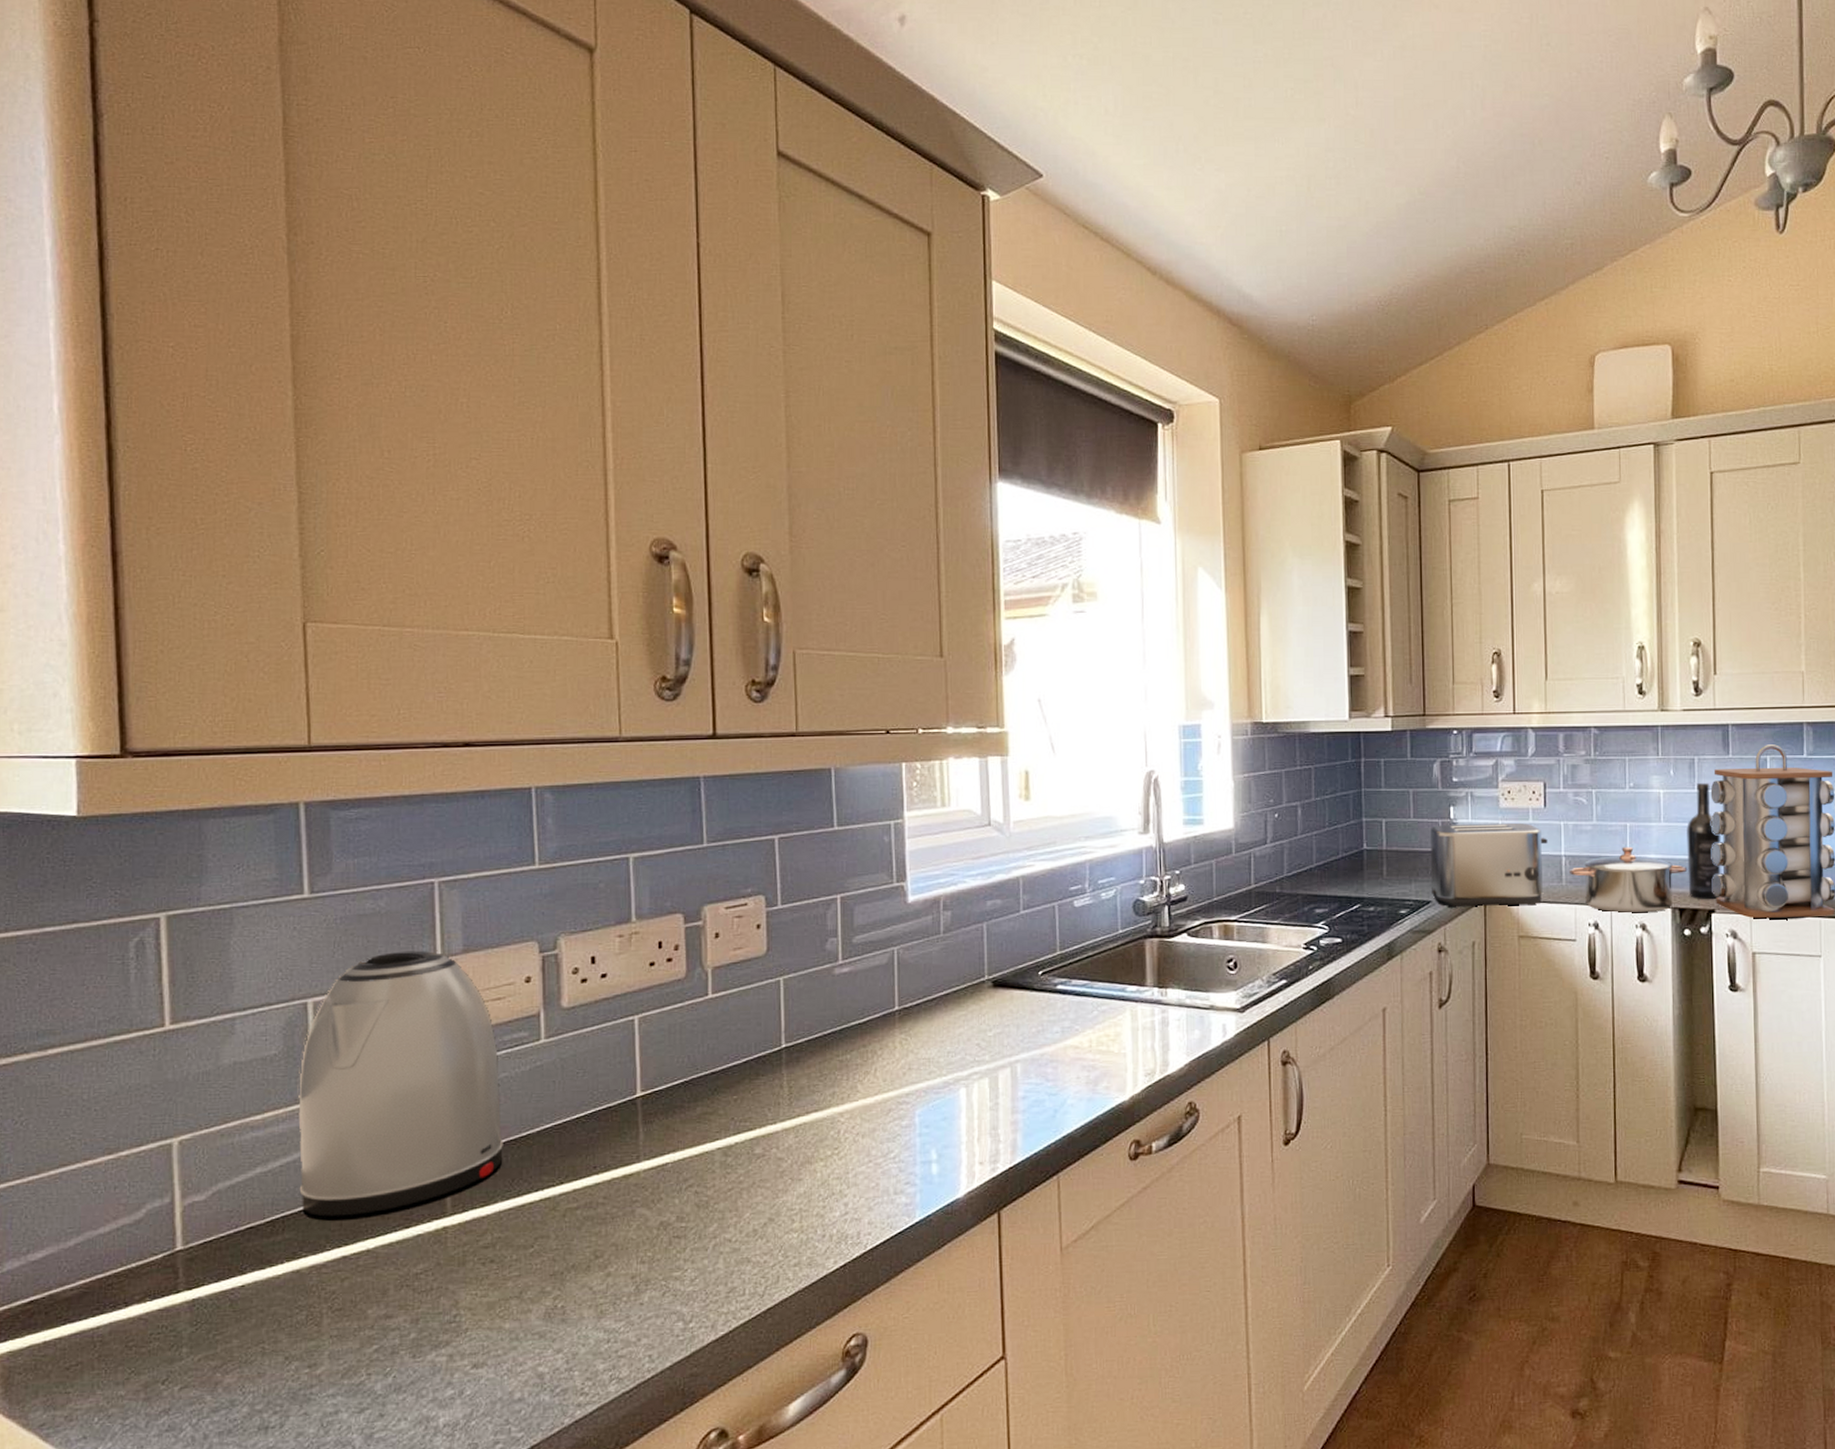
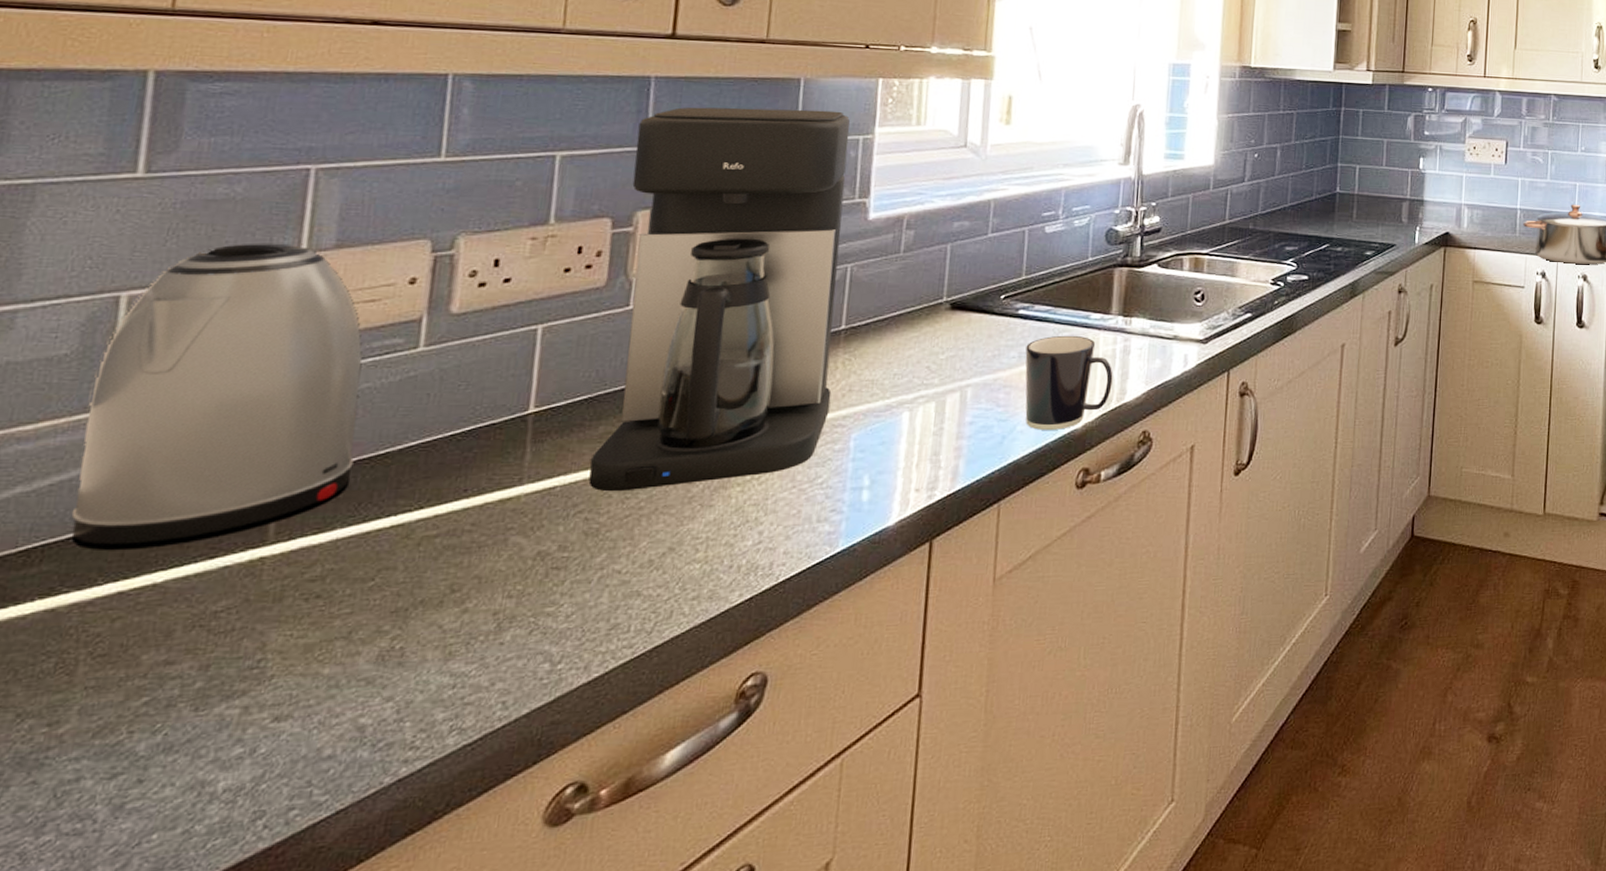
coffee maker: none [694,798,893,1168] -> present [588,107,850,492]
mug: none [1068,1008,1154,1103] -> present [1025,335,1113,430]
toaster: present [1430,822,1548,908] -> none [1396,174,1506,254]

